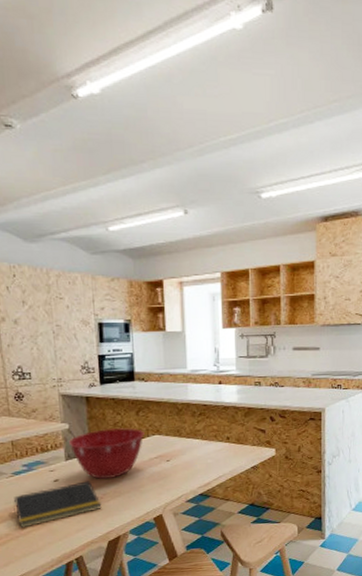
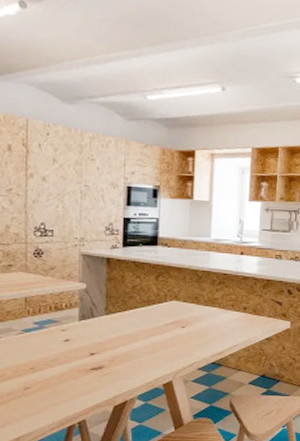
notepad: present [13,481,102,528] -> none [19,343,111,388]
mixing bowl: present [69,428,145,479] -> none [85,291,162,342]

